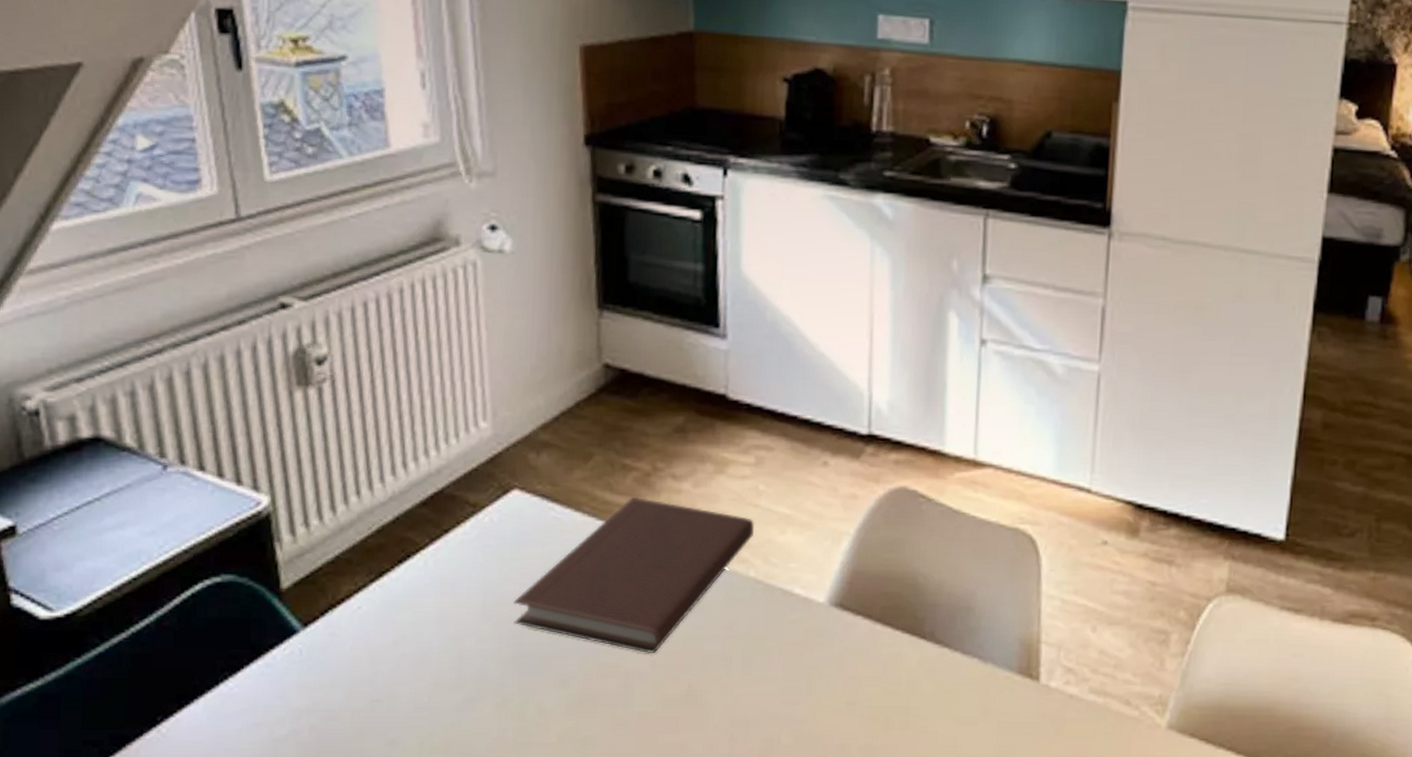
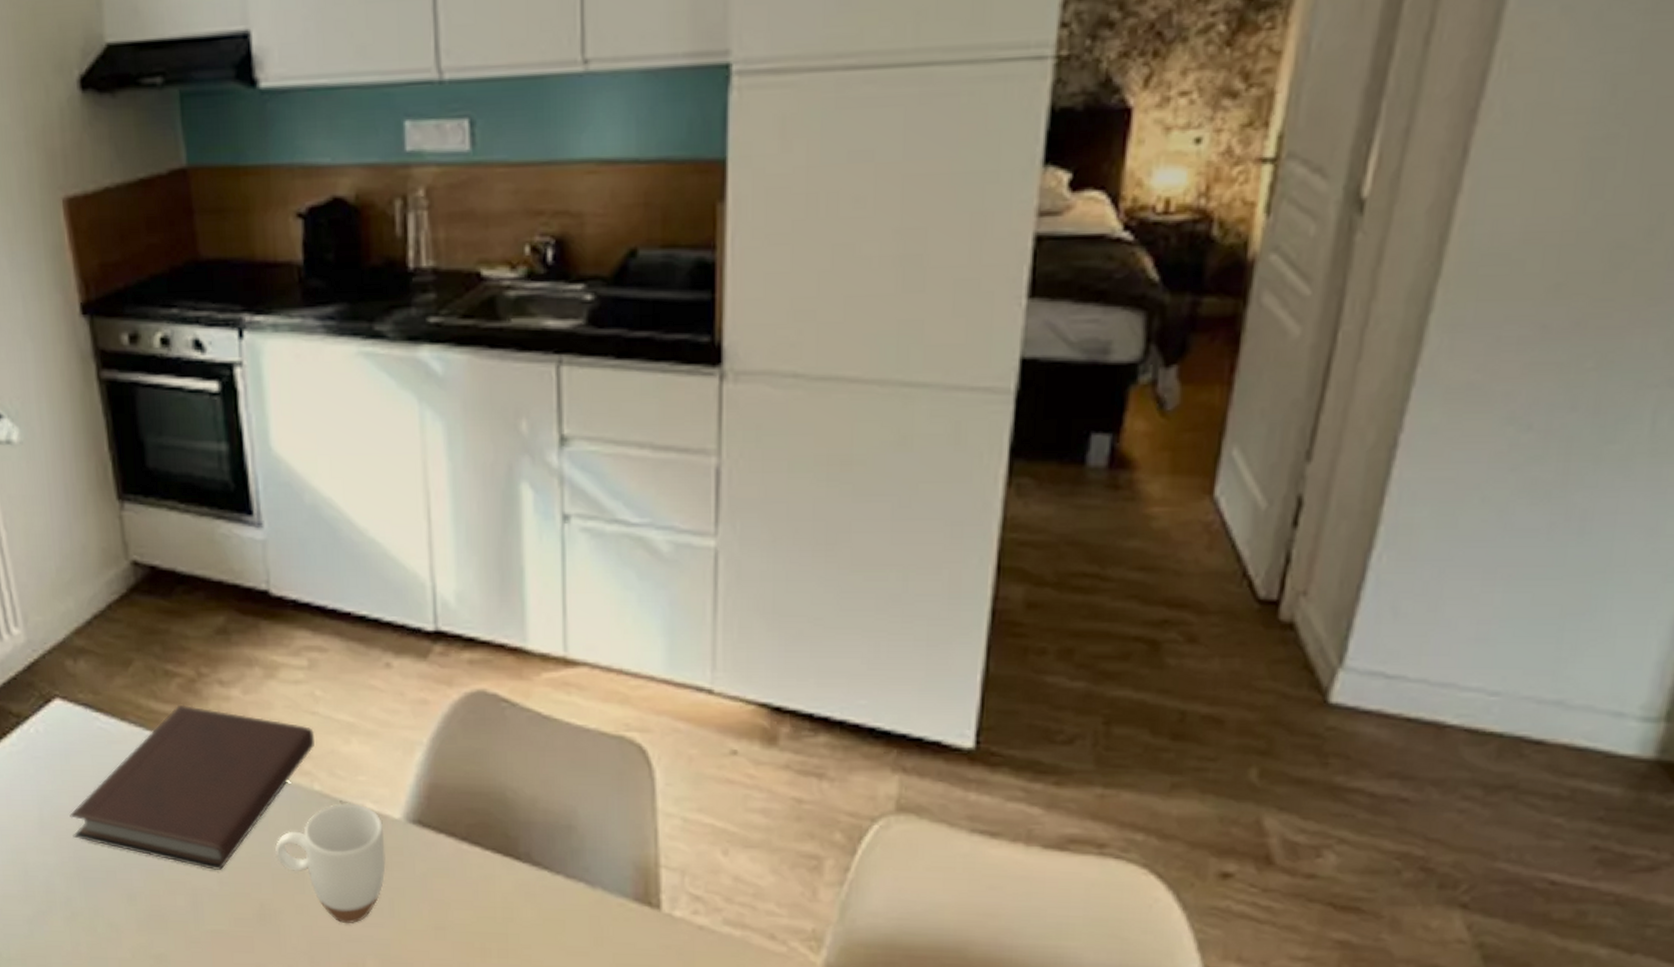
mug: none [708,588,809,701] -> present [275,803,386,923]

